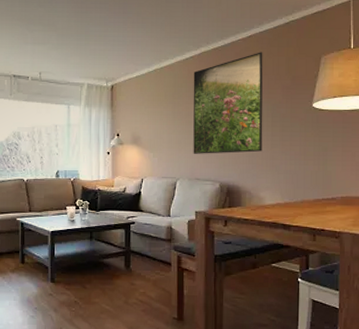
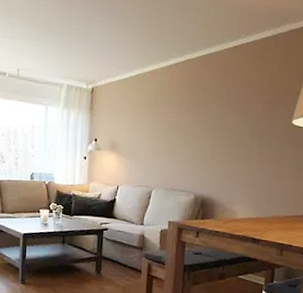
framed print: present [193,52,263,154] -> none [170,63,248,166]

